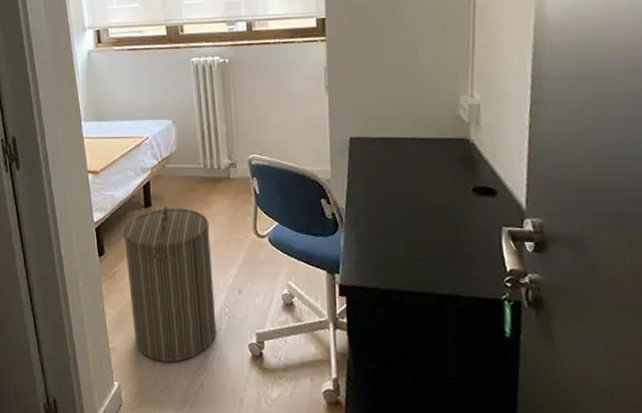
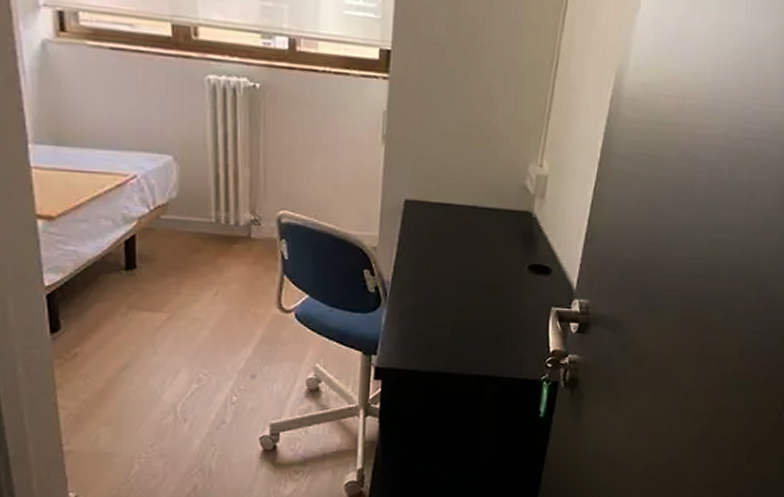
laundry hamper: present [123,205,217,362] -> none [91,268,220,464]

